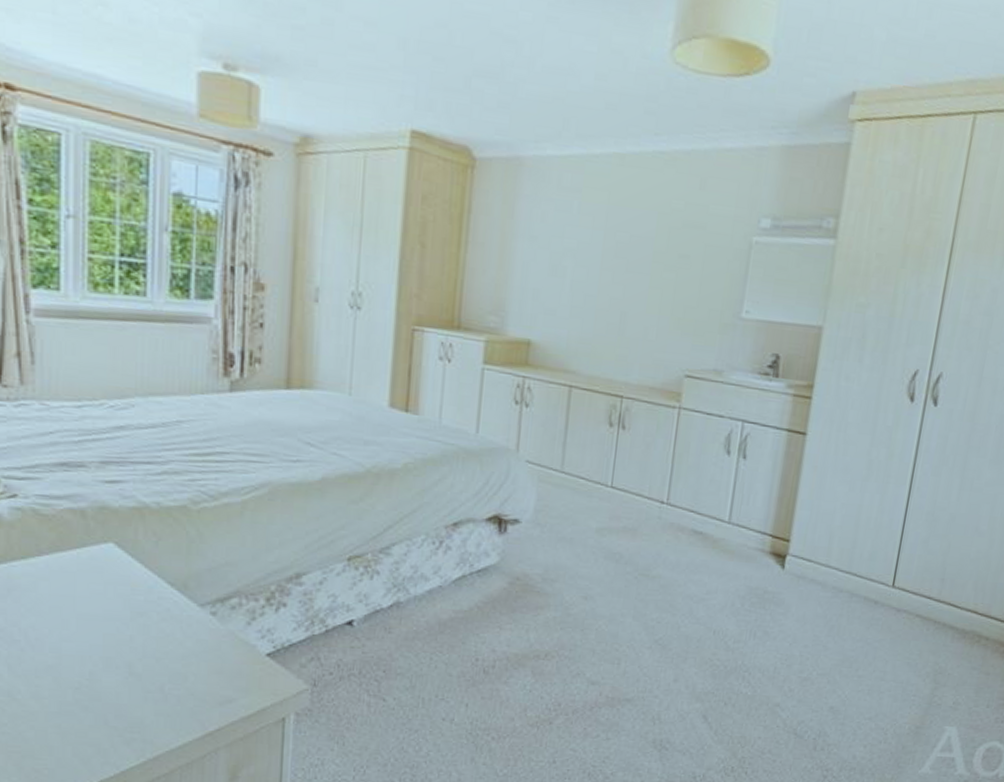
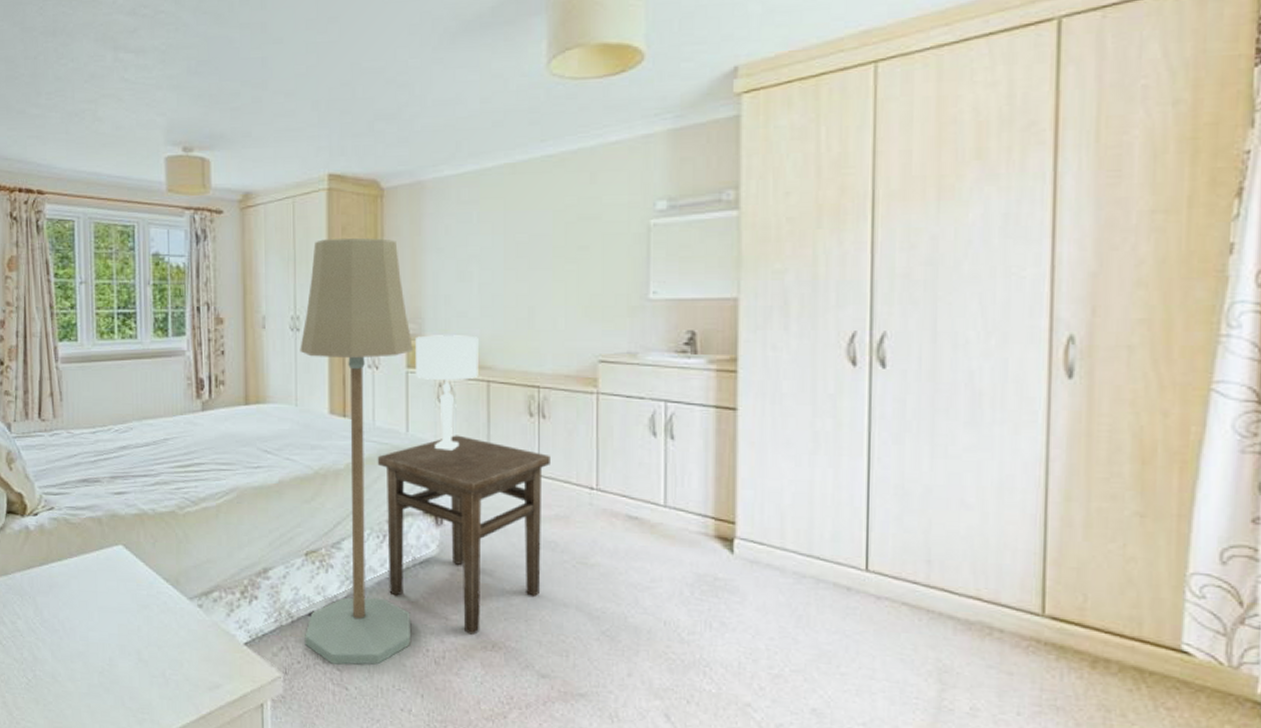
floor lamp: none [339,206,493,676] -> present [300,237,413,665]
side table: none [439,440,626,644] -> present [377,435,550,635]
table lamp: none [493,330,565,456] -> present [416,335,479,451]

